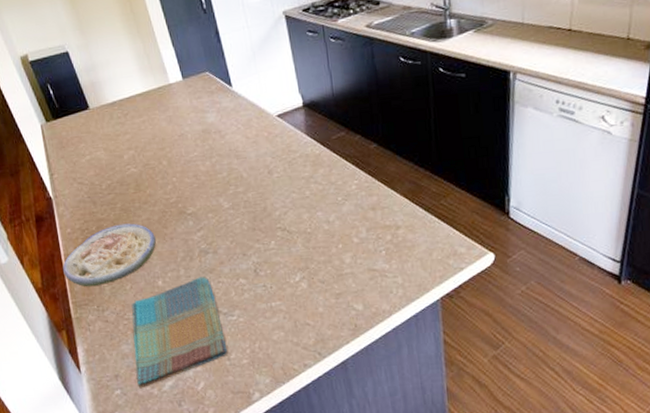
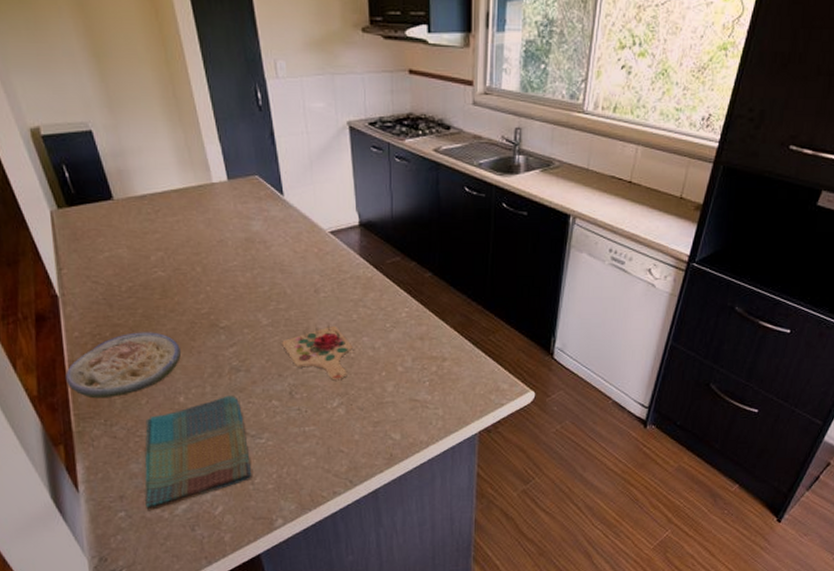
cutting board: none [243,202,309,256] -> present [282,324,353,381]

